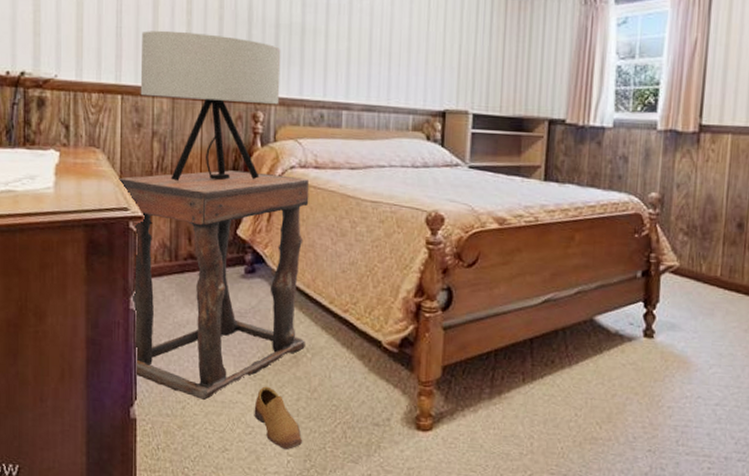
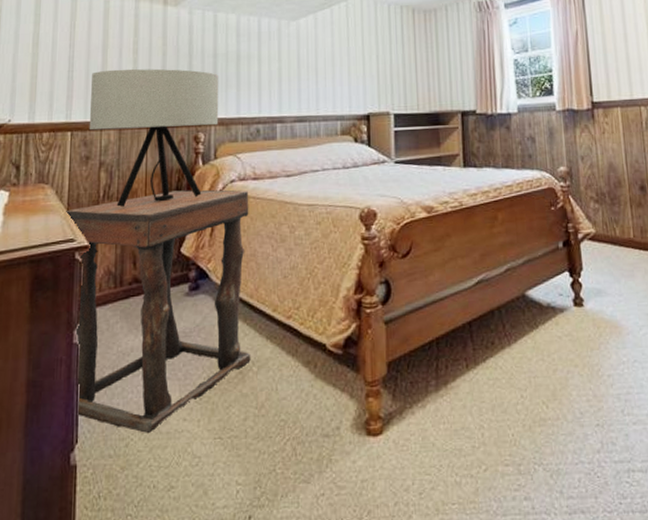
shoe: present [254,386,302,449] -> none [200,409,251,478]

